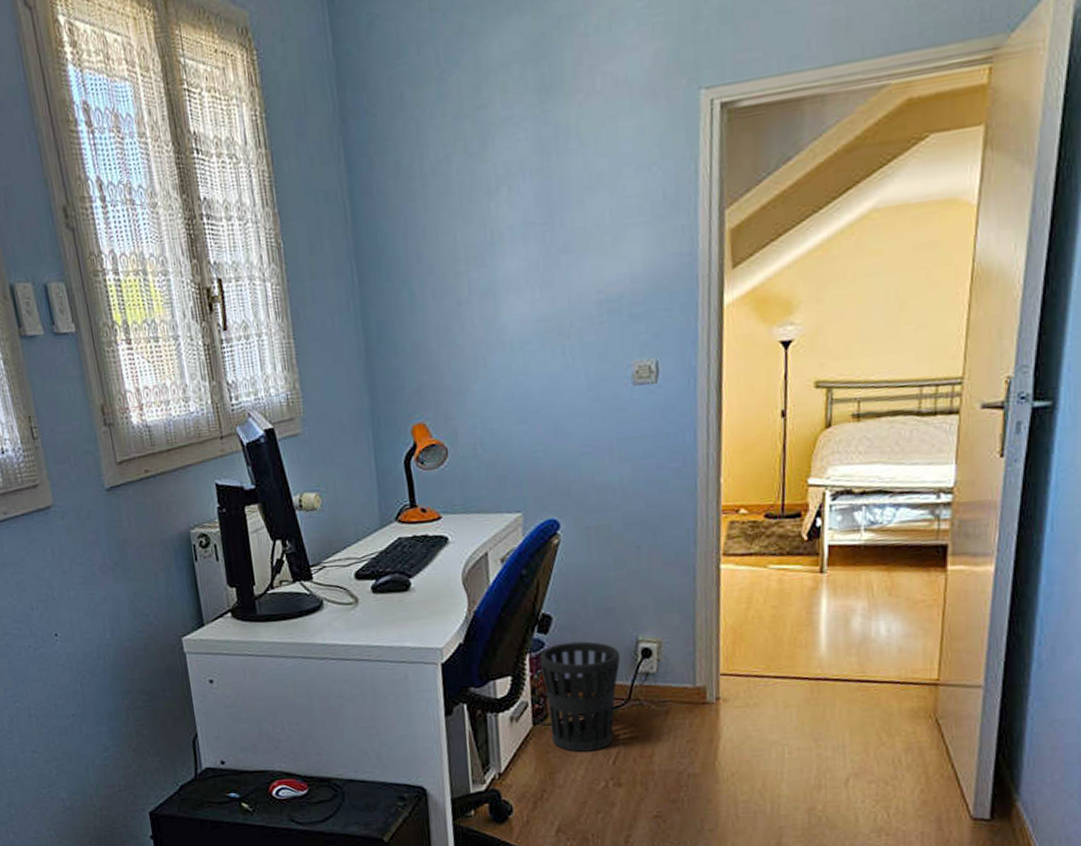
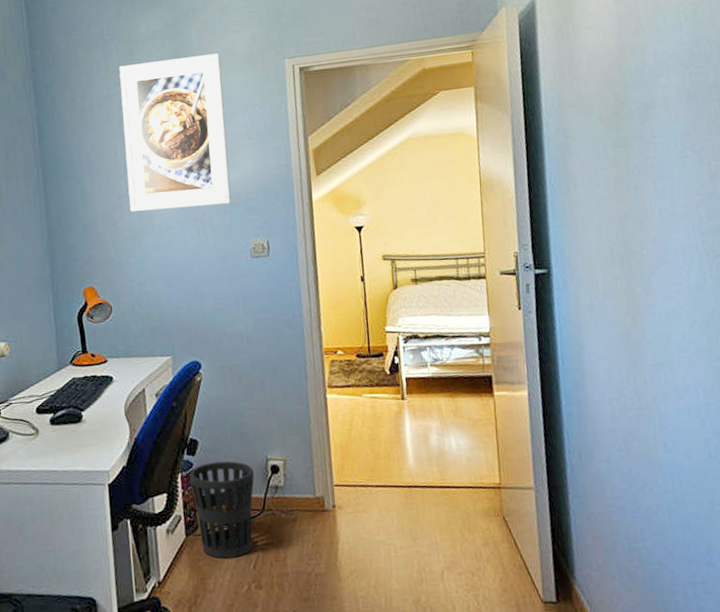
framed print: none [460,84,611,323] -> present [119,53,232,212]

